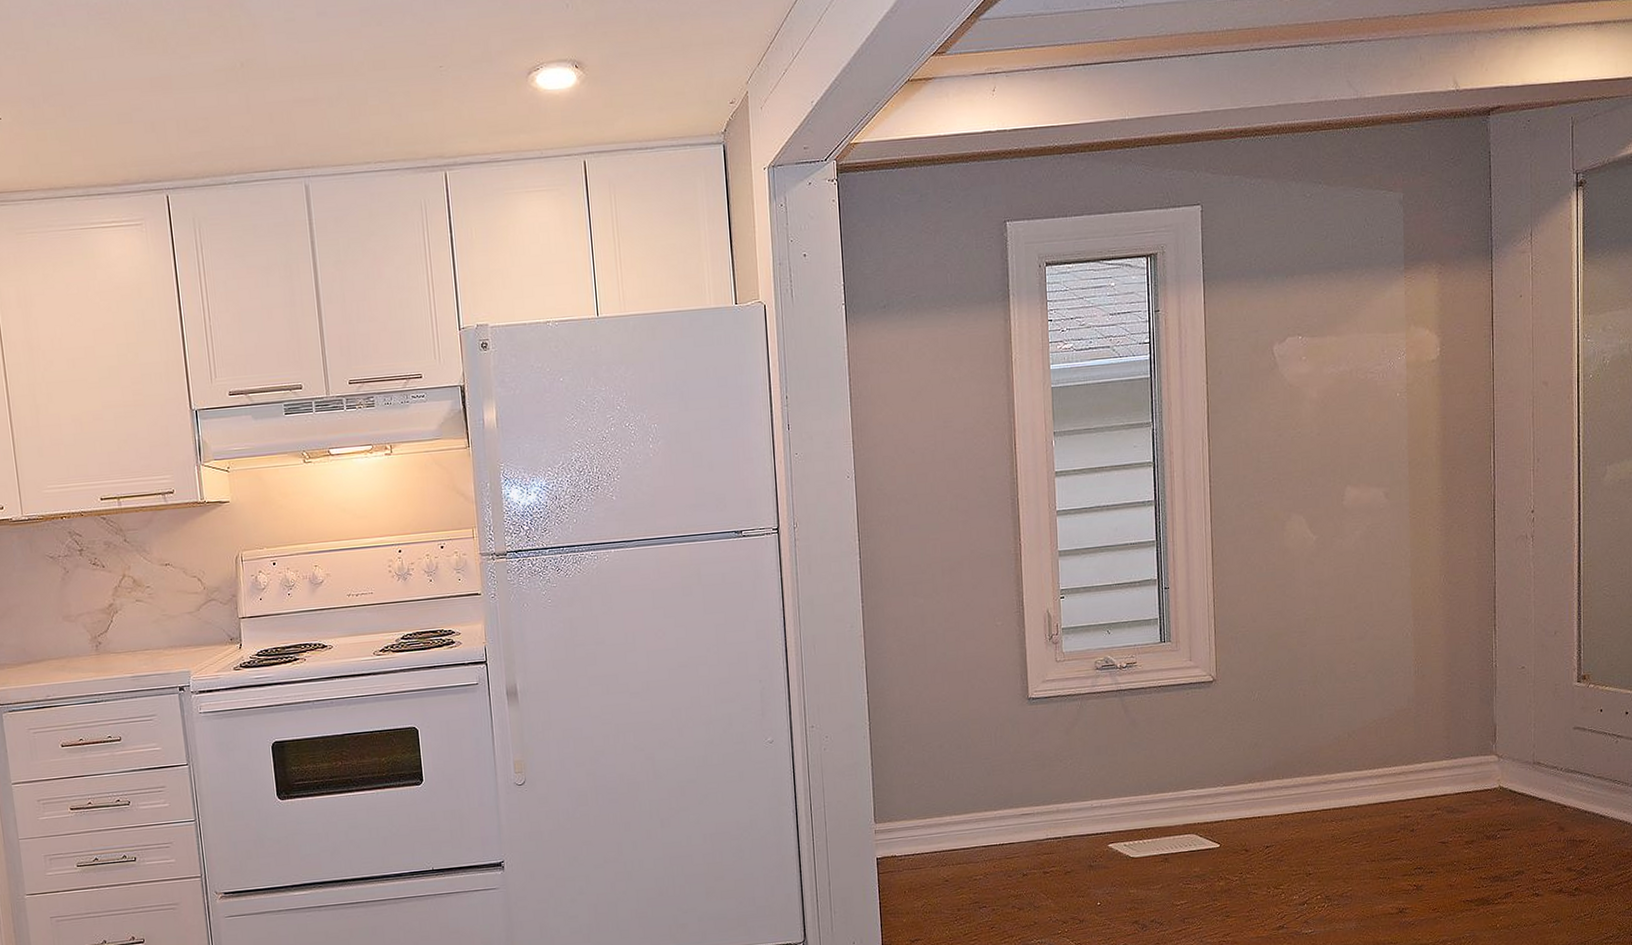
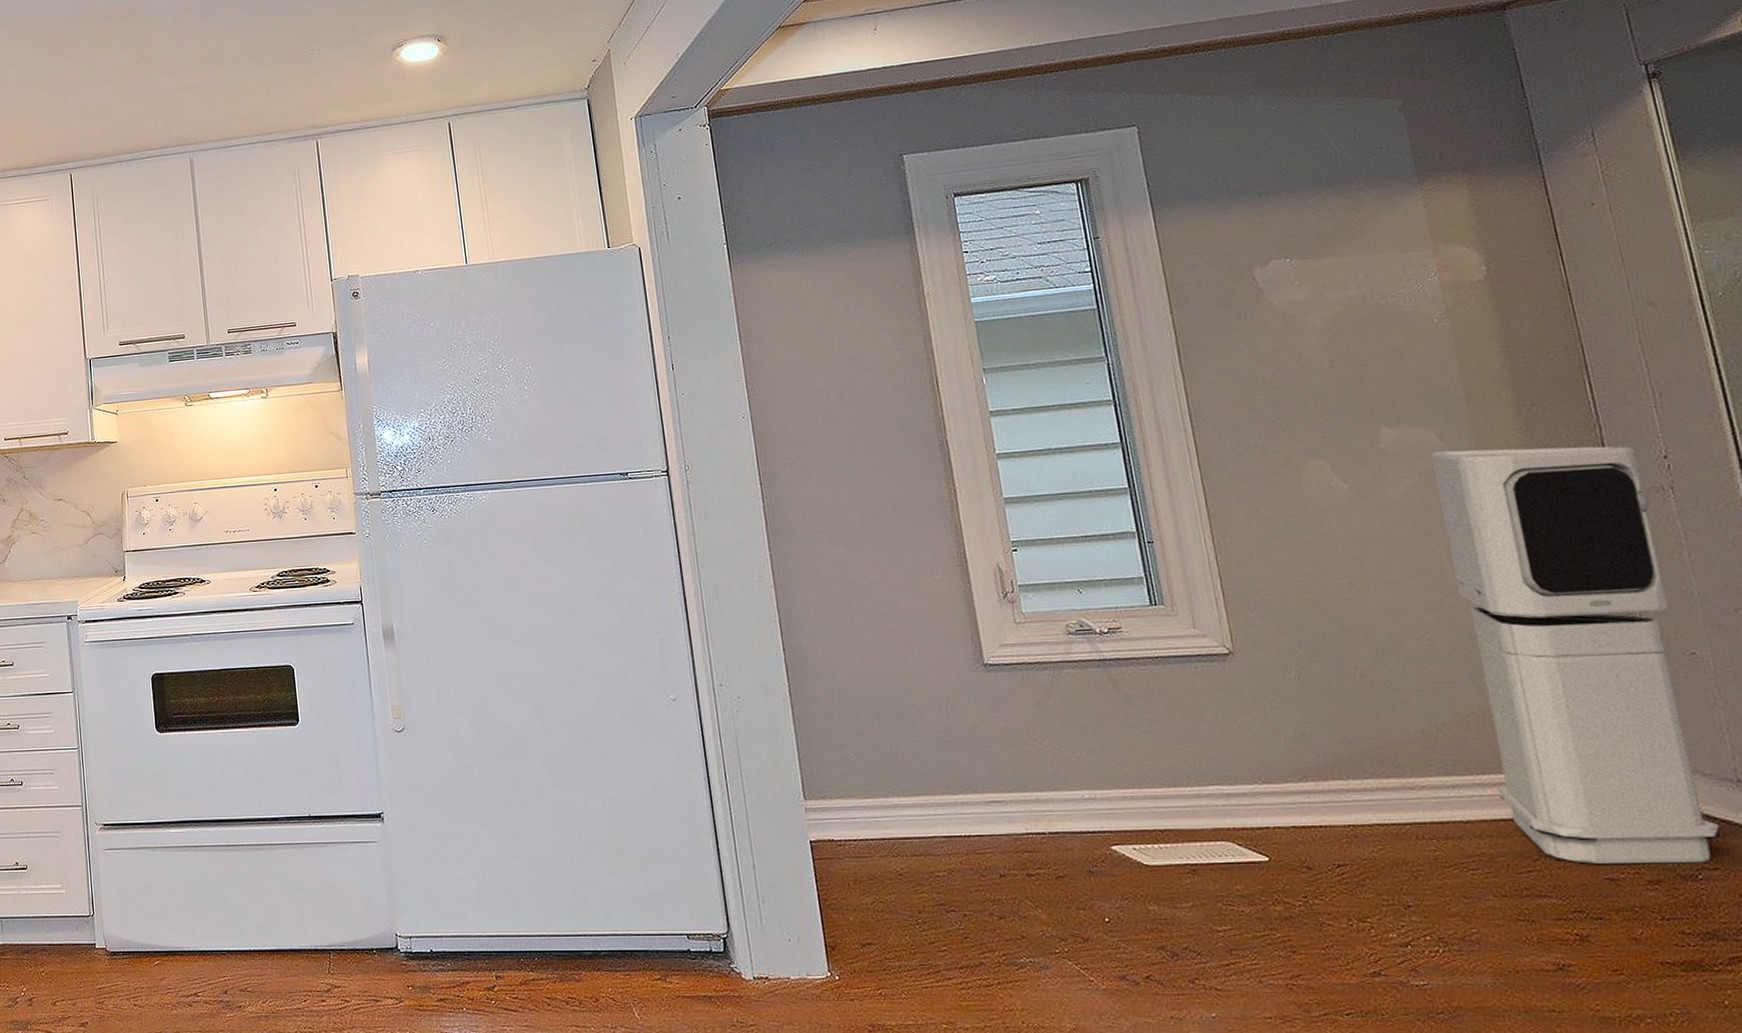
air purifier: none [1378,502,1517,832] -> present [1431,446,1720,864]

